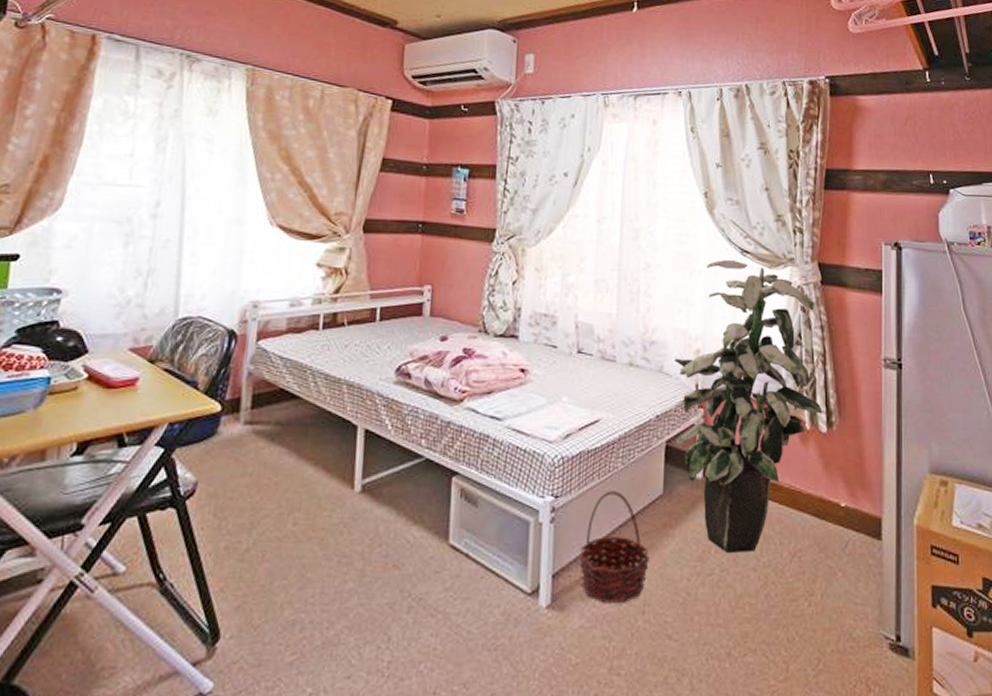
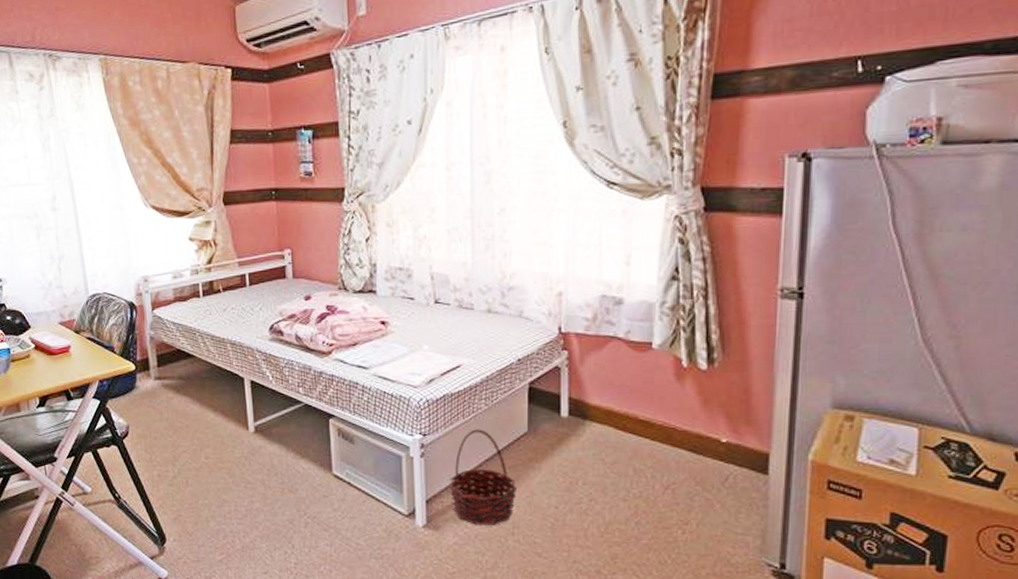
indoor plant: present [674,259,823,552] -> none [535,193,703,485]

